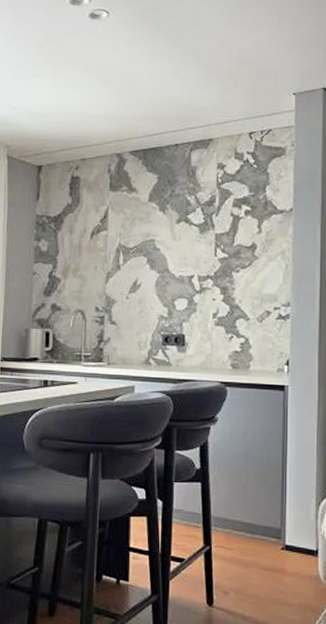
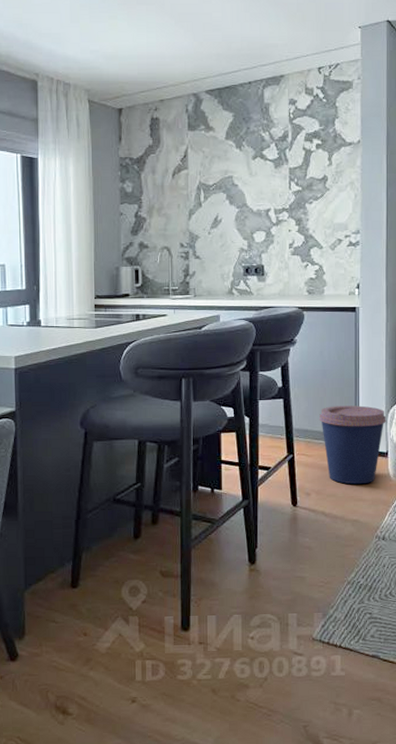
coffee cup: none [241,493,317,586] -> present [319,405,386,485]

